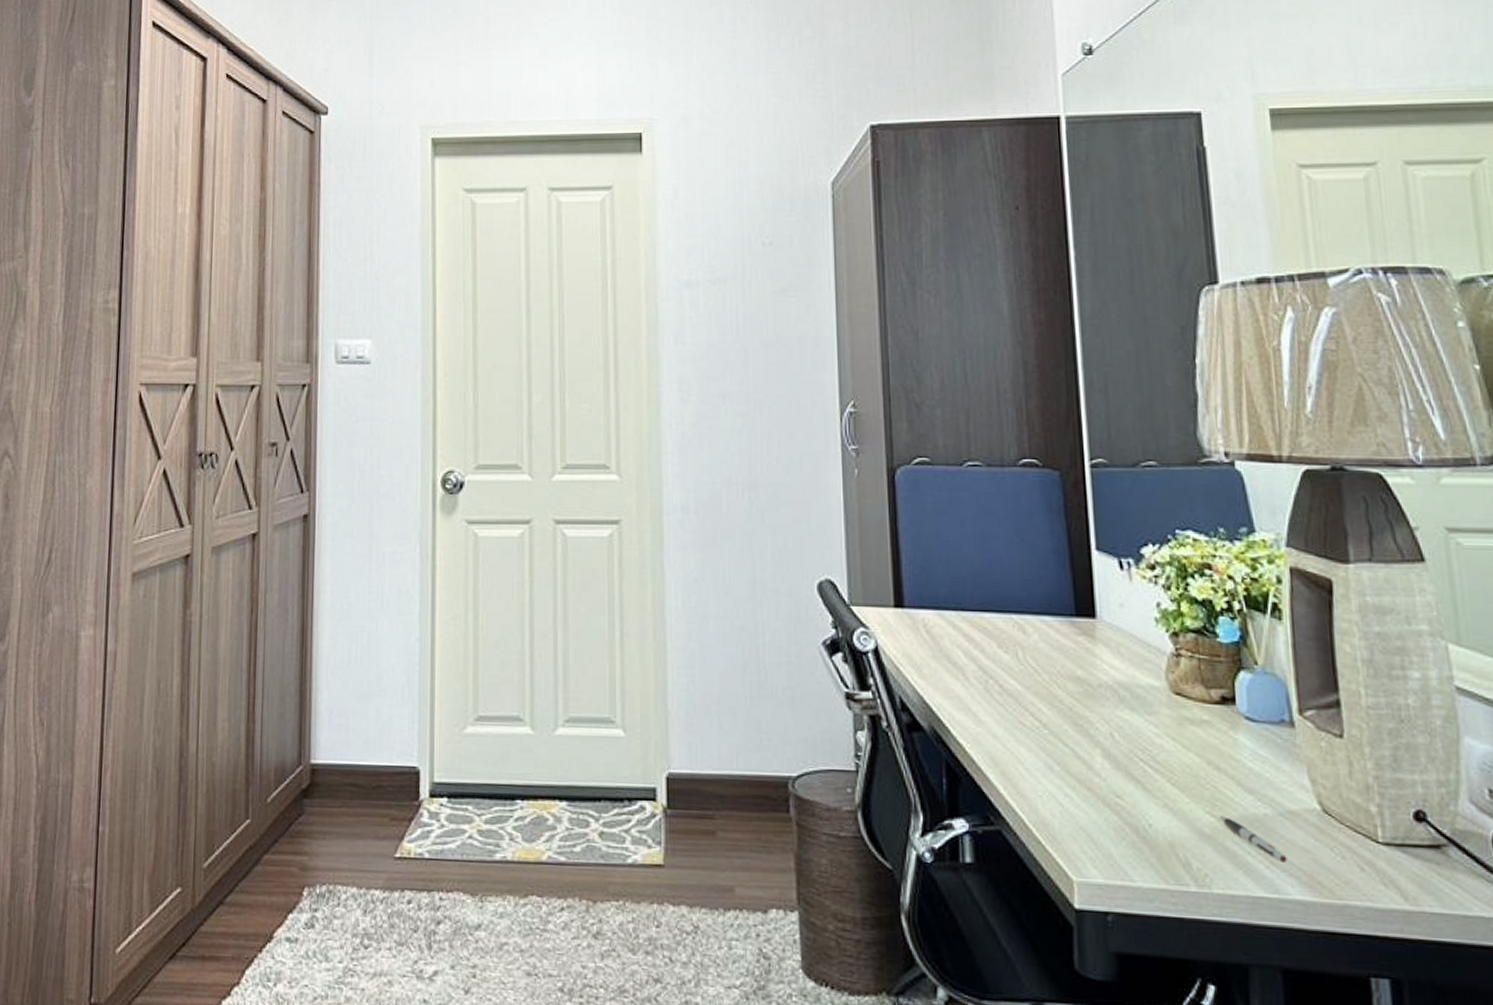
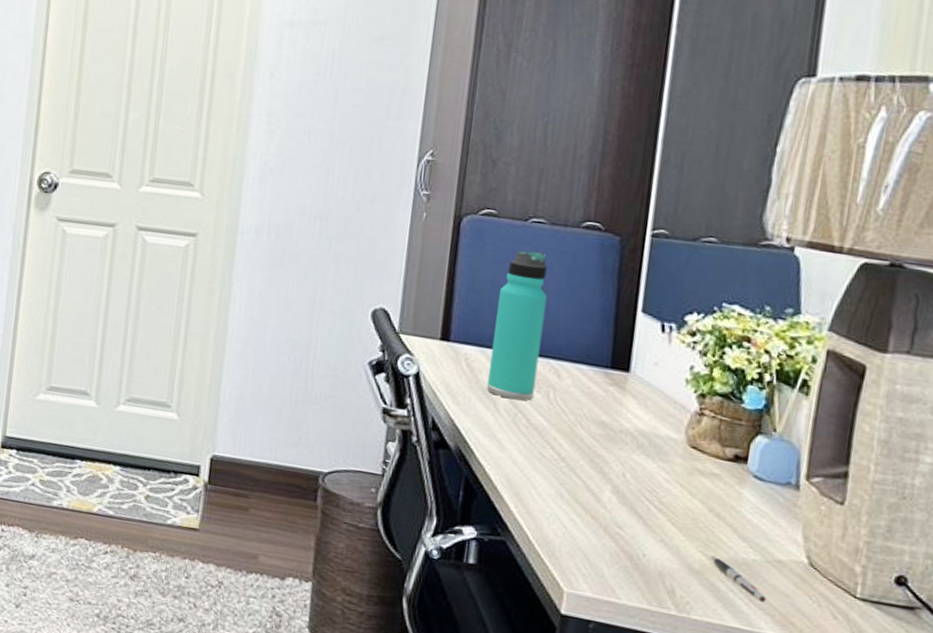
thermos bottle: none [946,498,1002,665] -> present [486,250,547,401]

